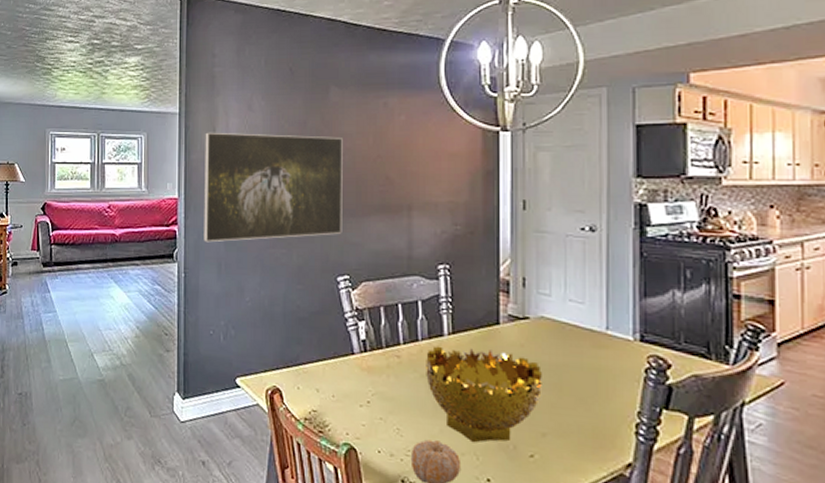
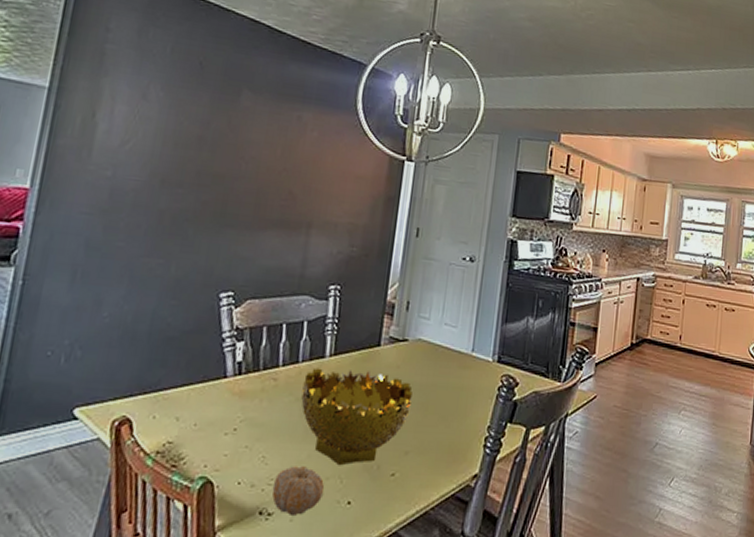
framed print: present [204,132,343,243] -> none [57,115,249,247]

